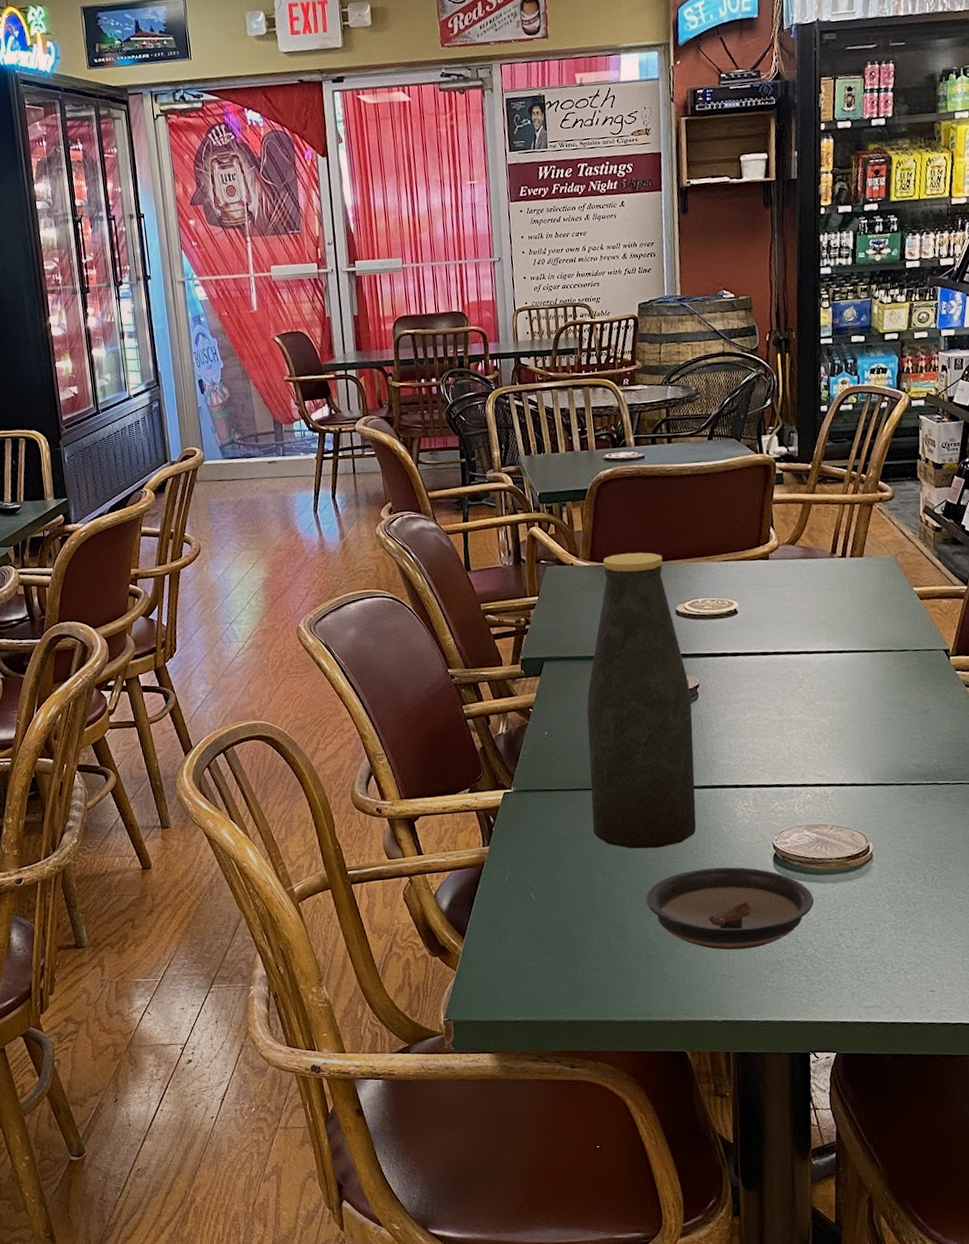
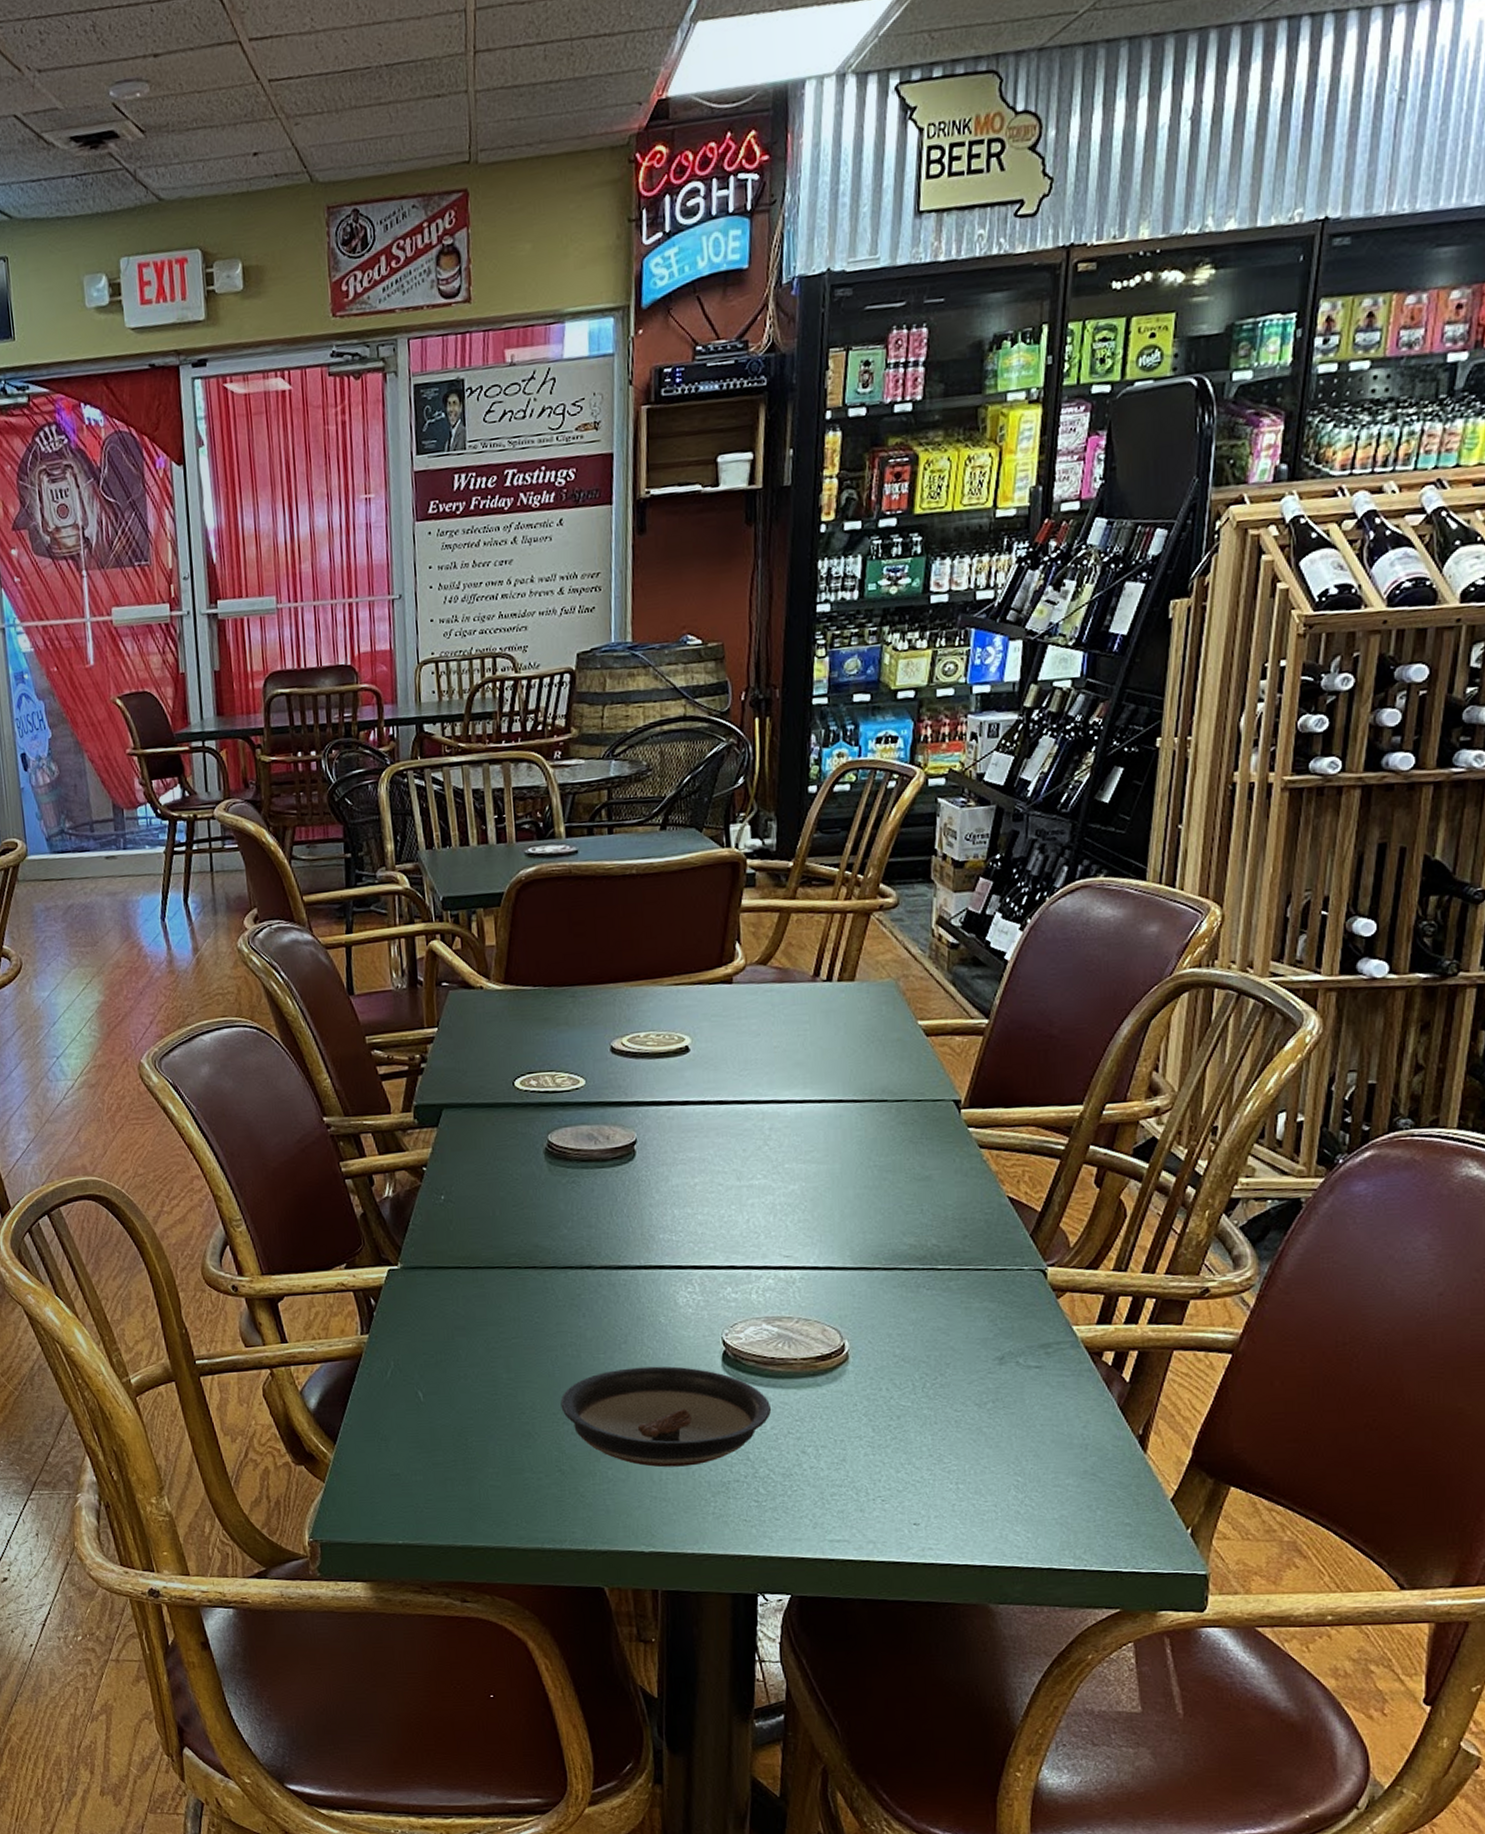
bottle: present [586,552,697,849] -> none [494,973,627,1342]

